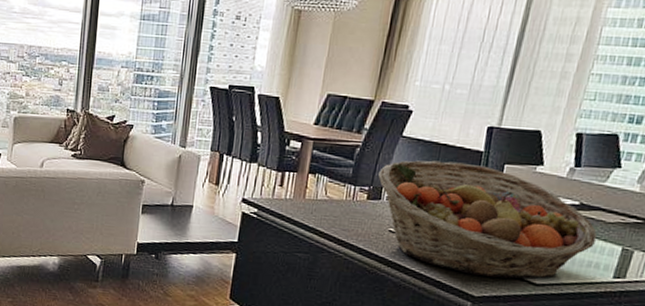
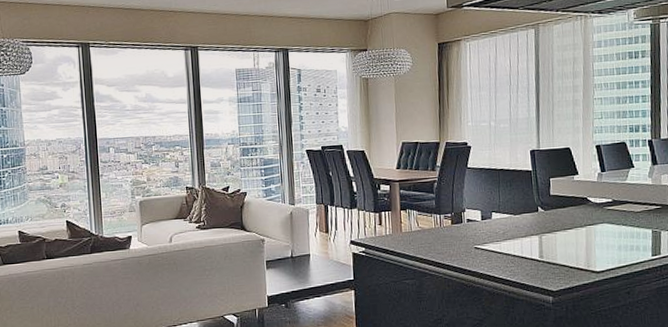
fruit basket: present [378,160,598,279] -> none [456,182,632,273]

